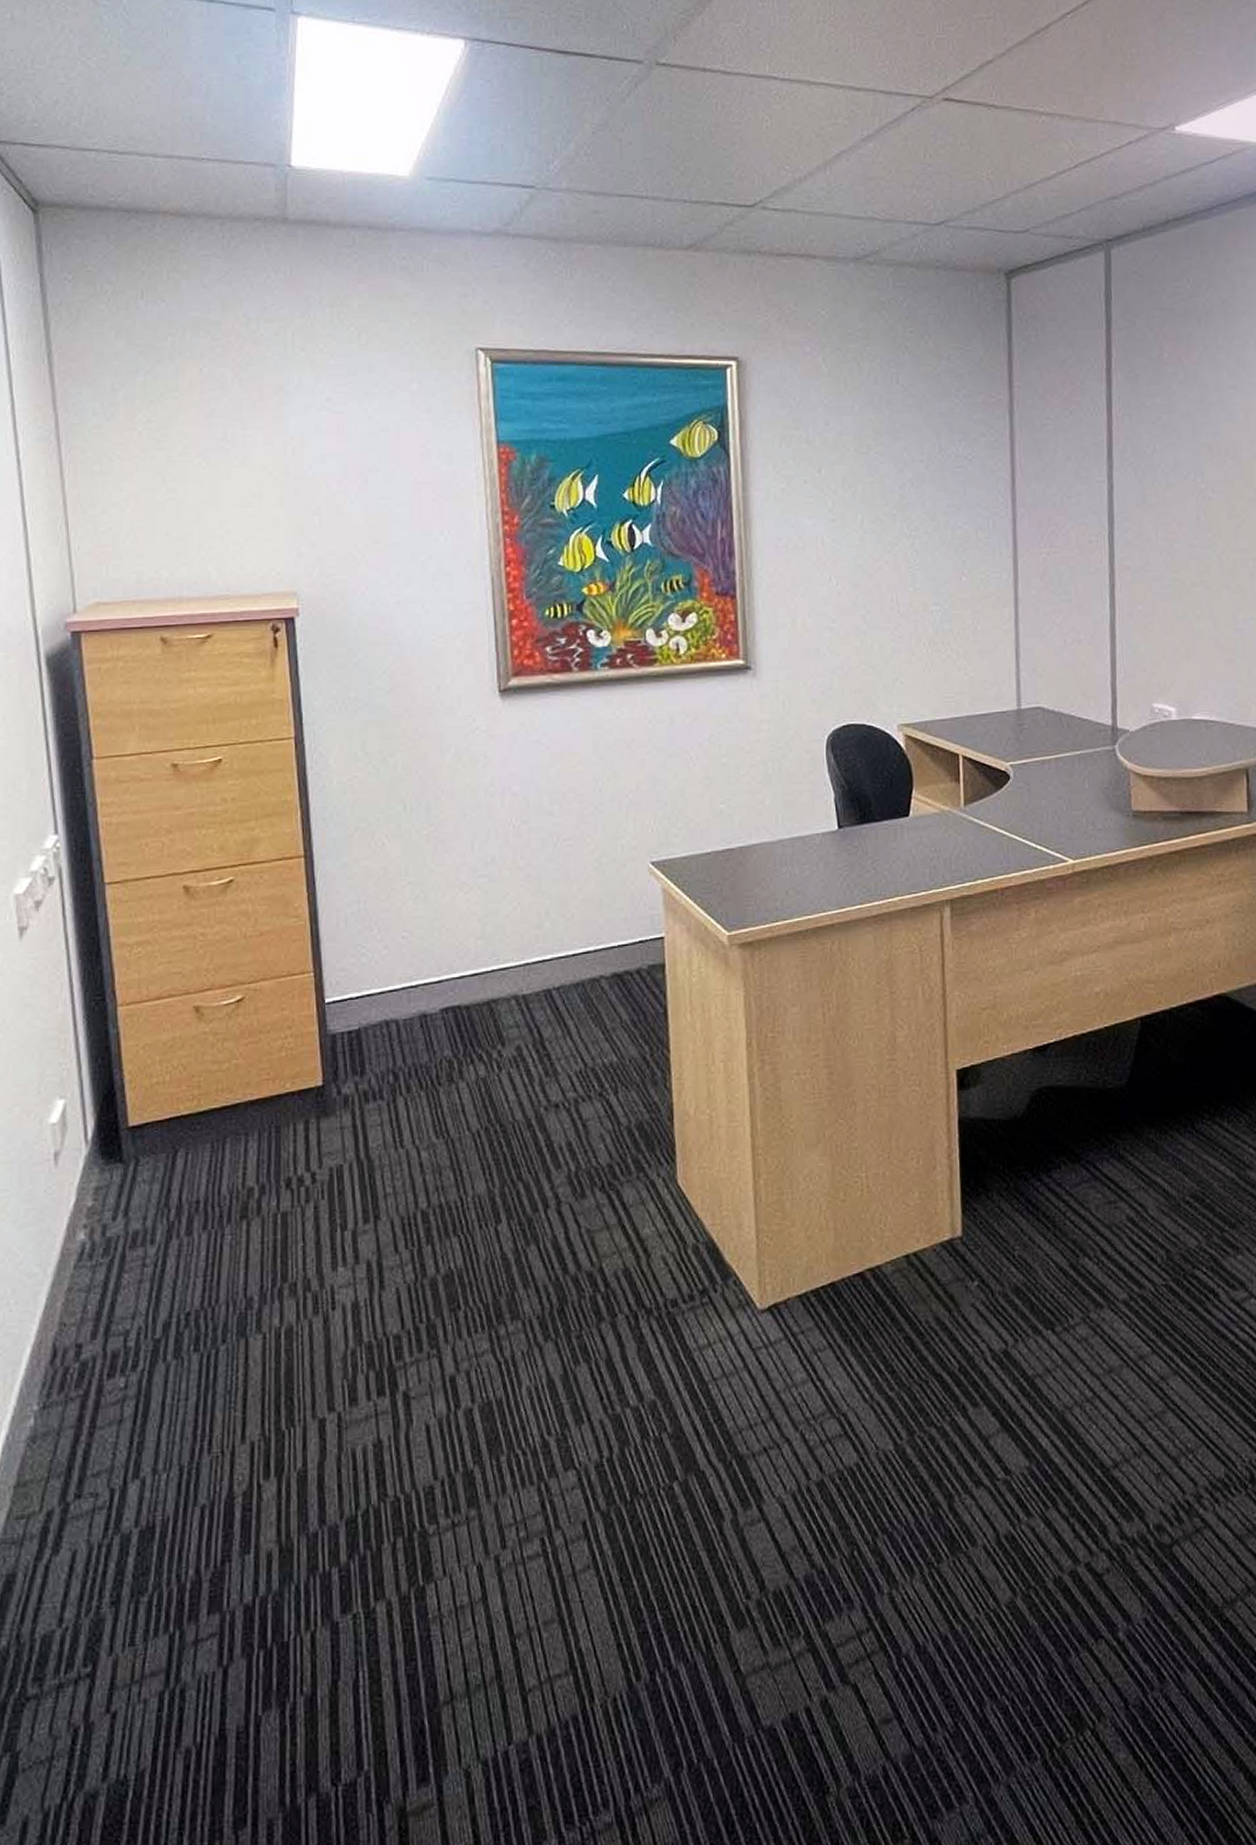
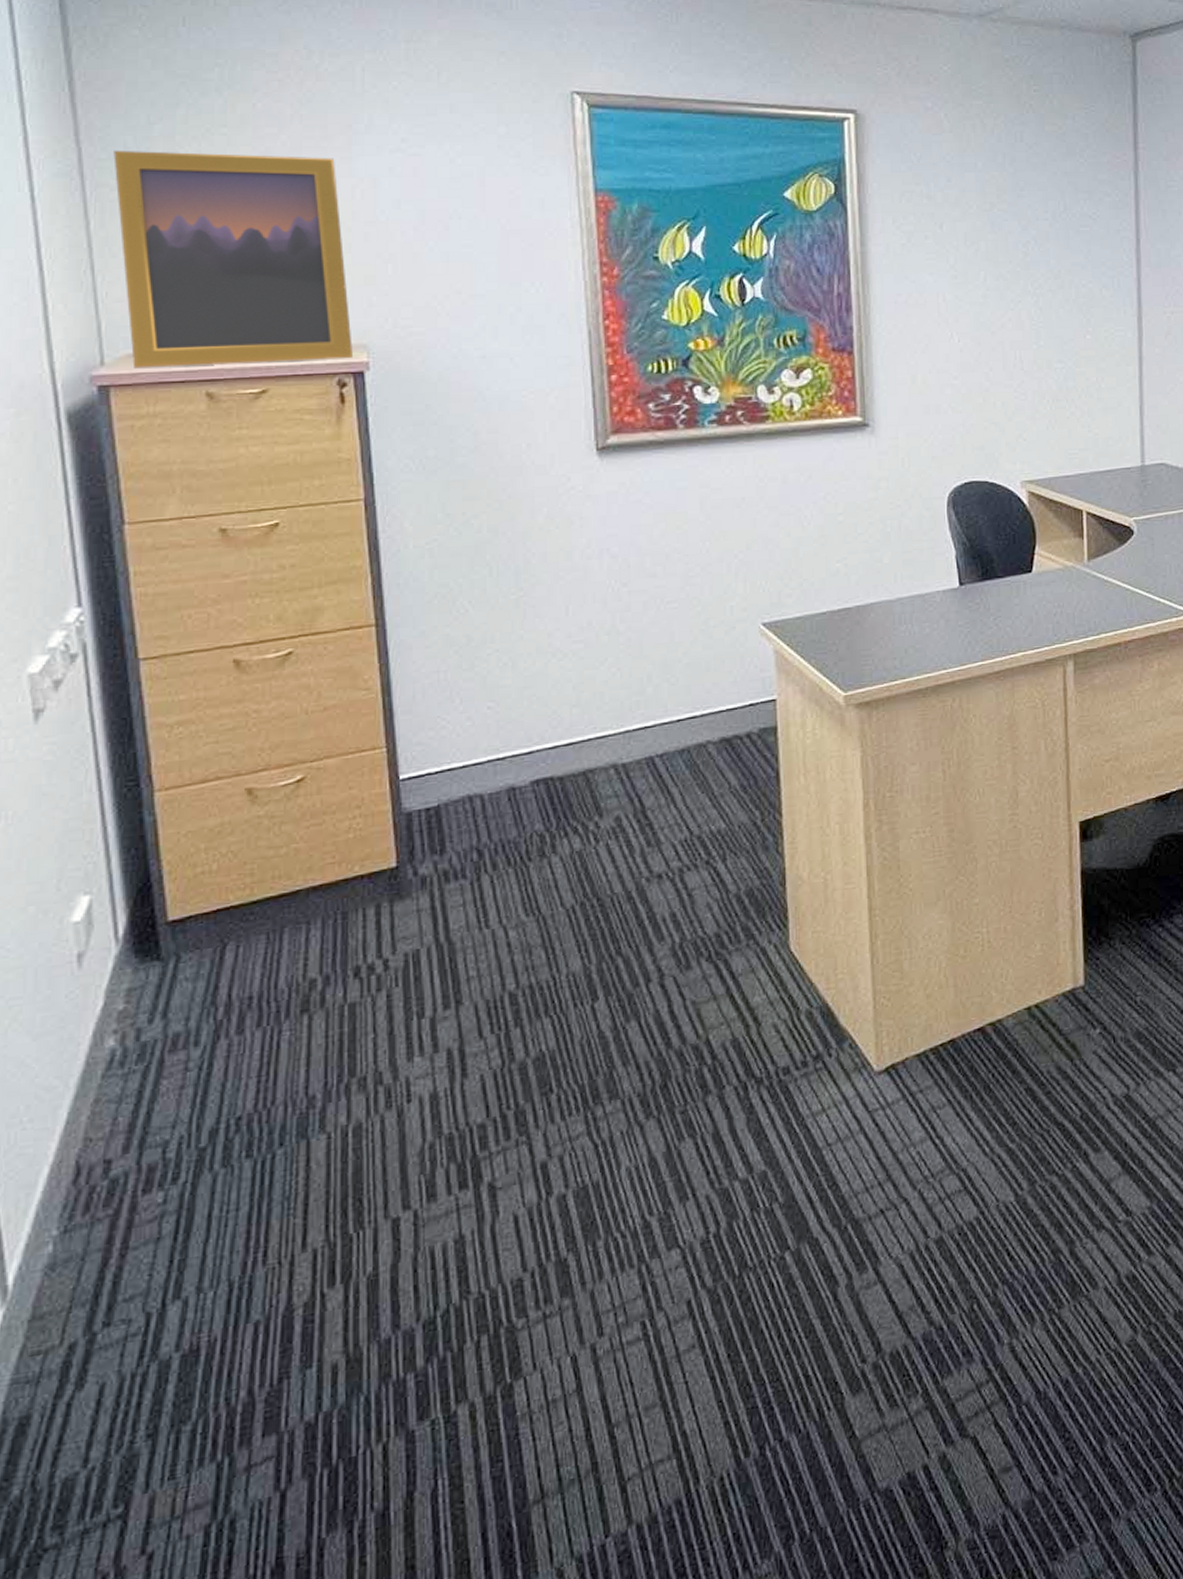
picture frame: none [84,415,286,616] -> present [113,150,354,369]

